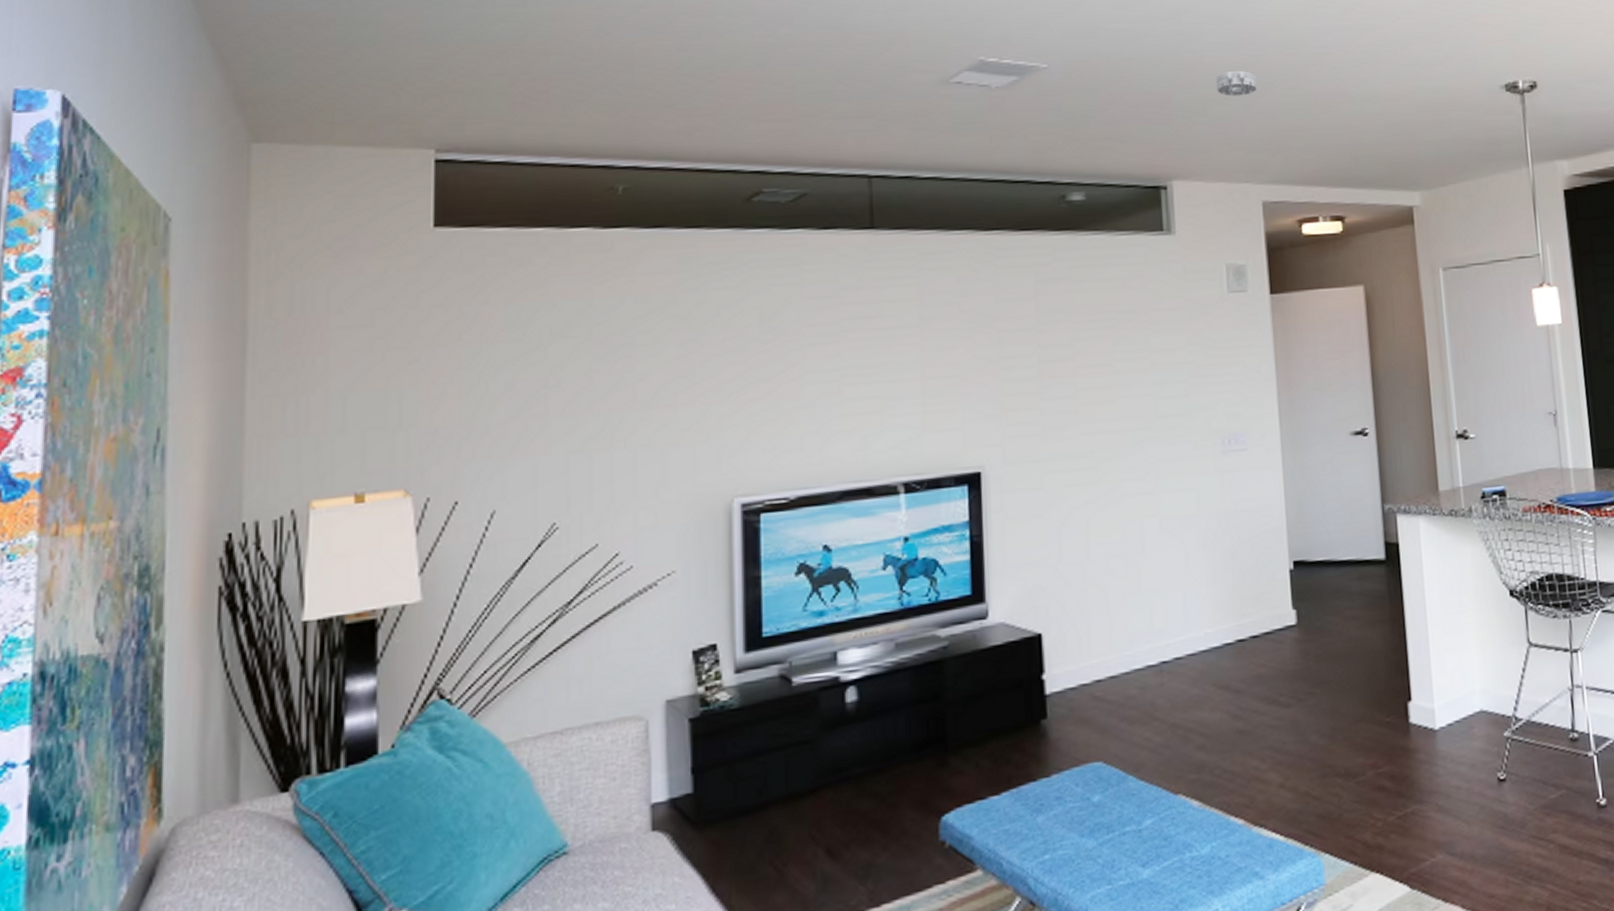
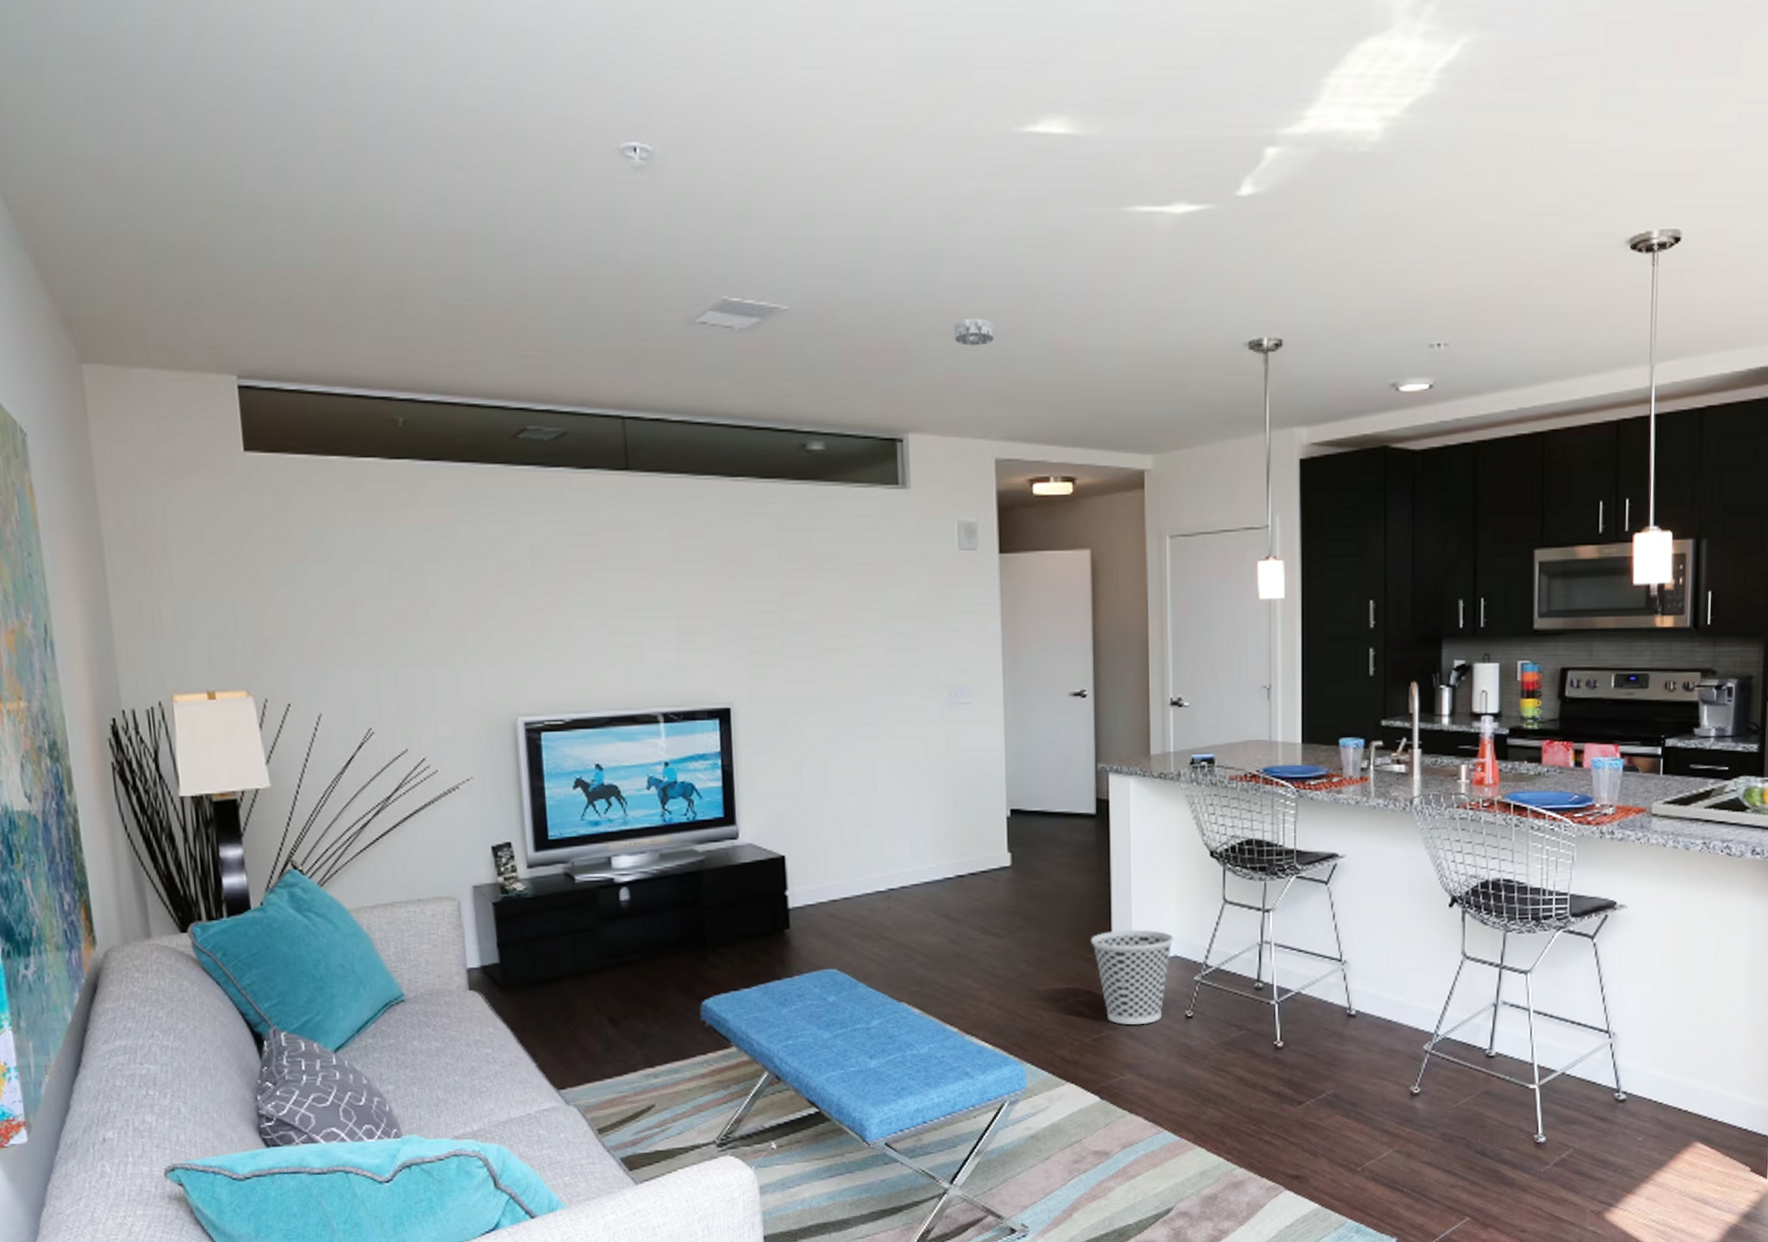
wastebasket: none [1388,683,1479,796] -> present [1090,929,1175,1025]

